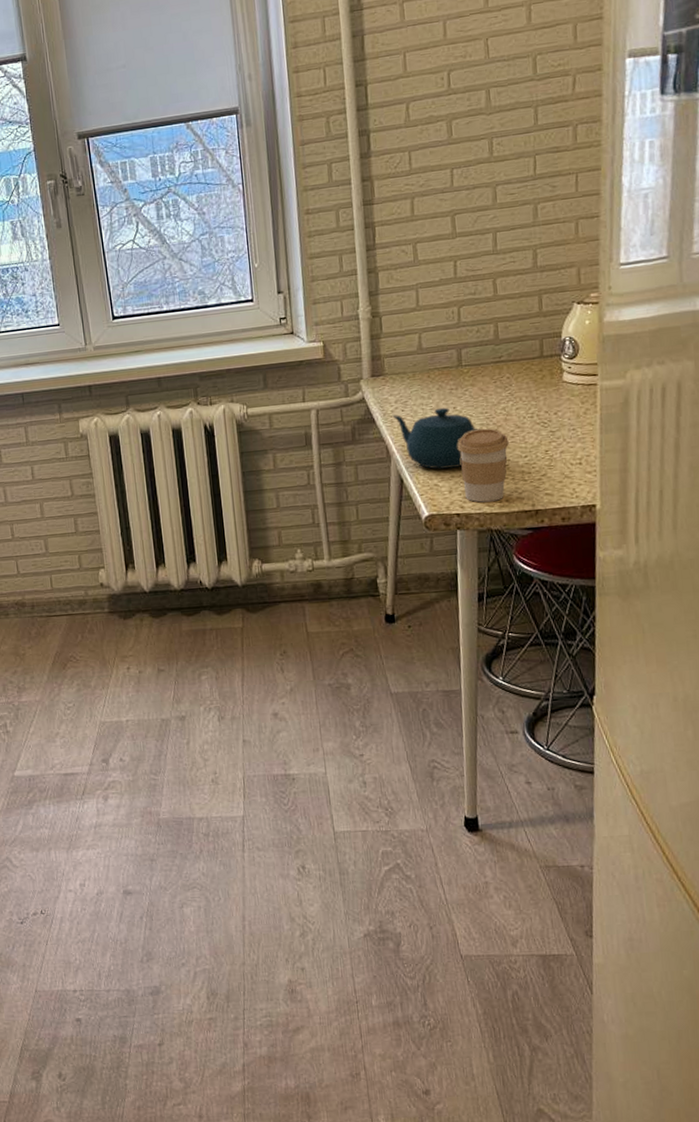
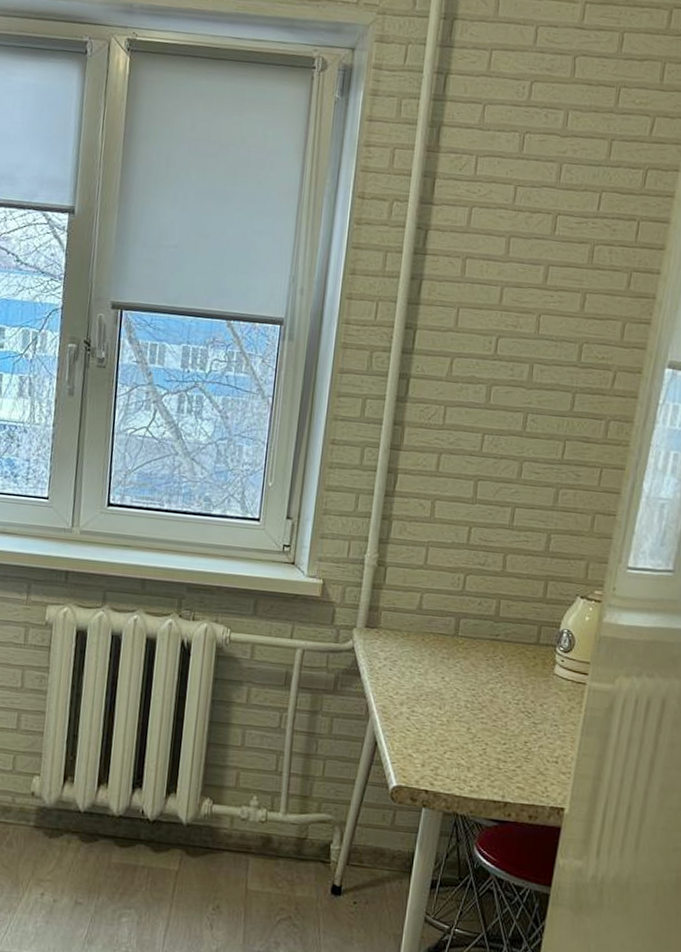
teapot: present [392,407,480,469] -> none [379,672,464,741]
coffee cup: present [457,428,509,503] -> none [437,705,491,785]

